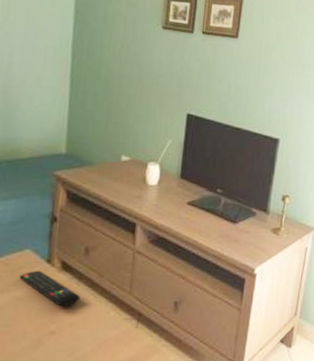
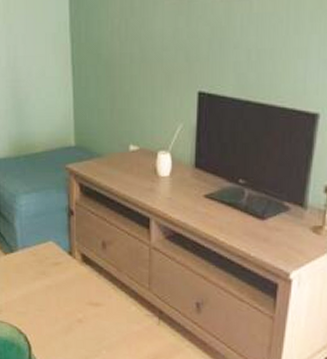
remote control: present [19,270,81,307] -> none [47,261,102,298]

